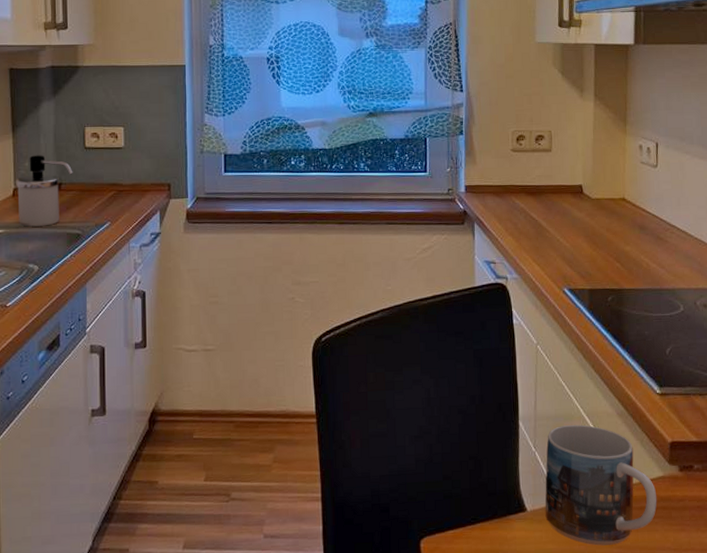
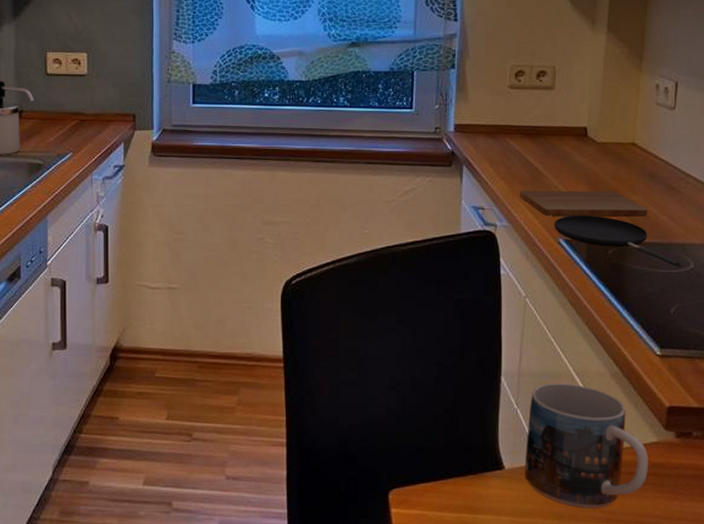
cutting board: none [526,243,641,267] -> present [519,190,648,217]
frying pan: none [558,266,674,311] -> present [554,216,683,267]

